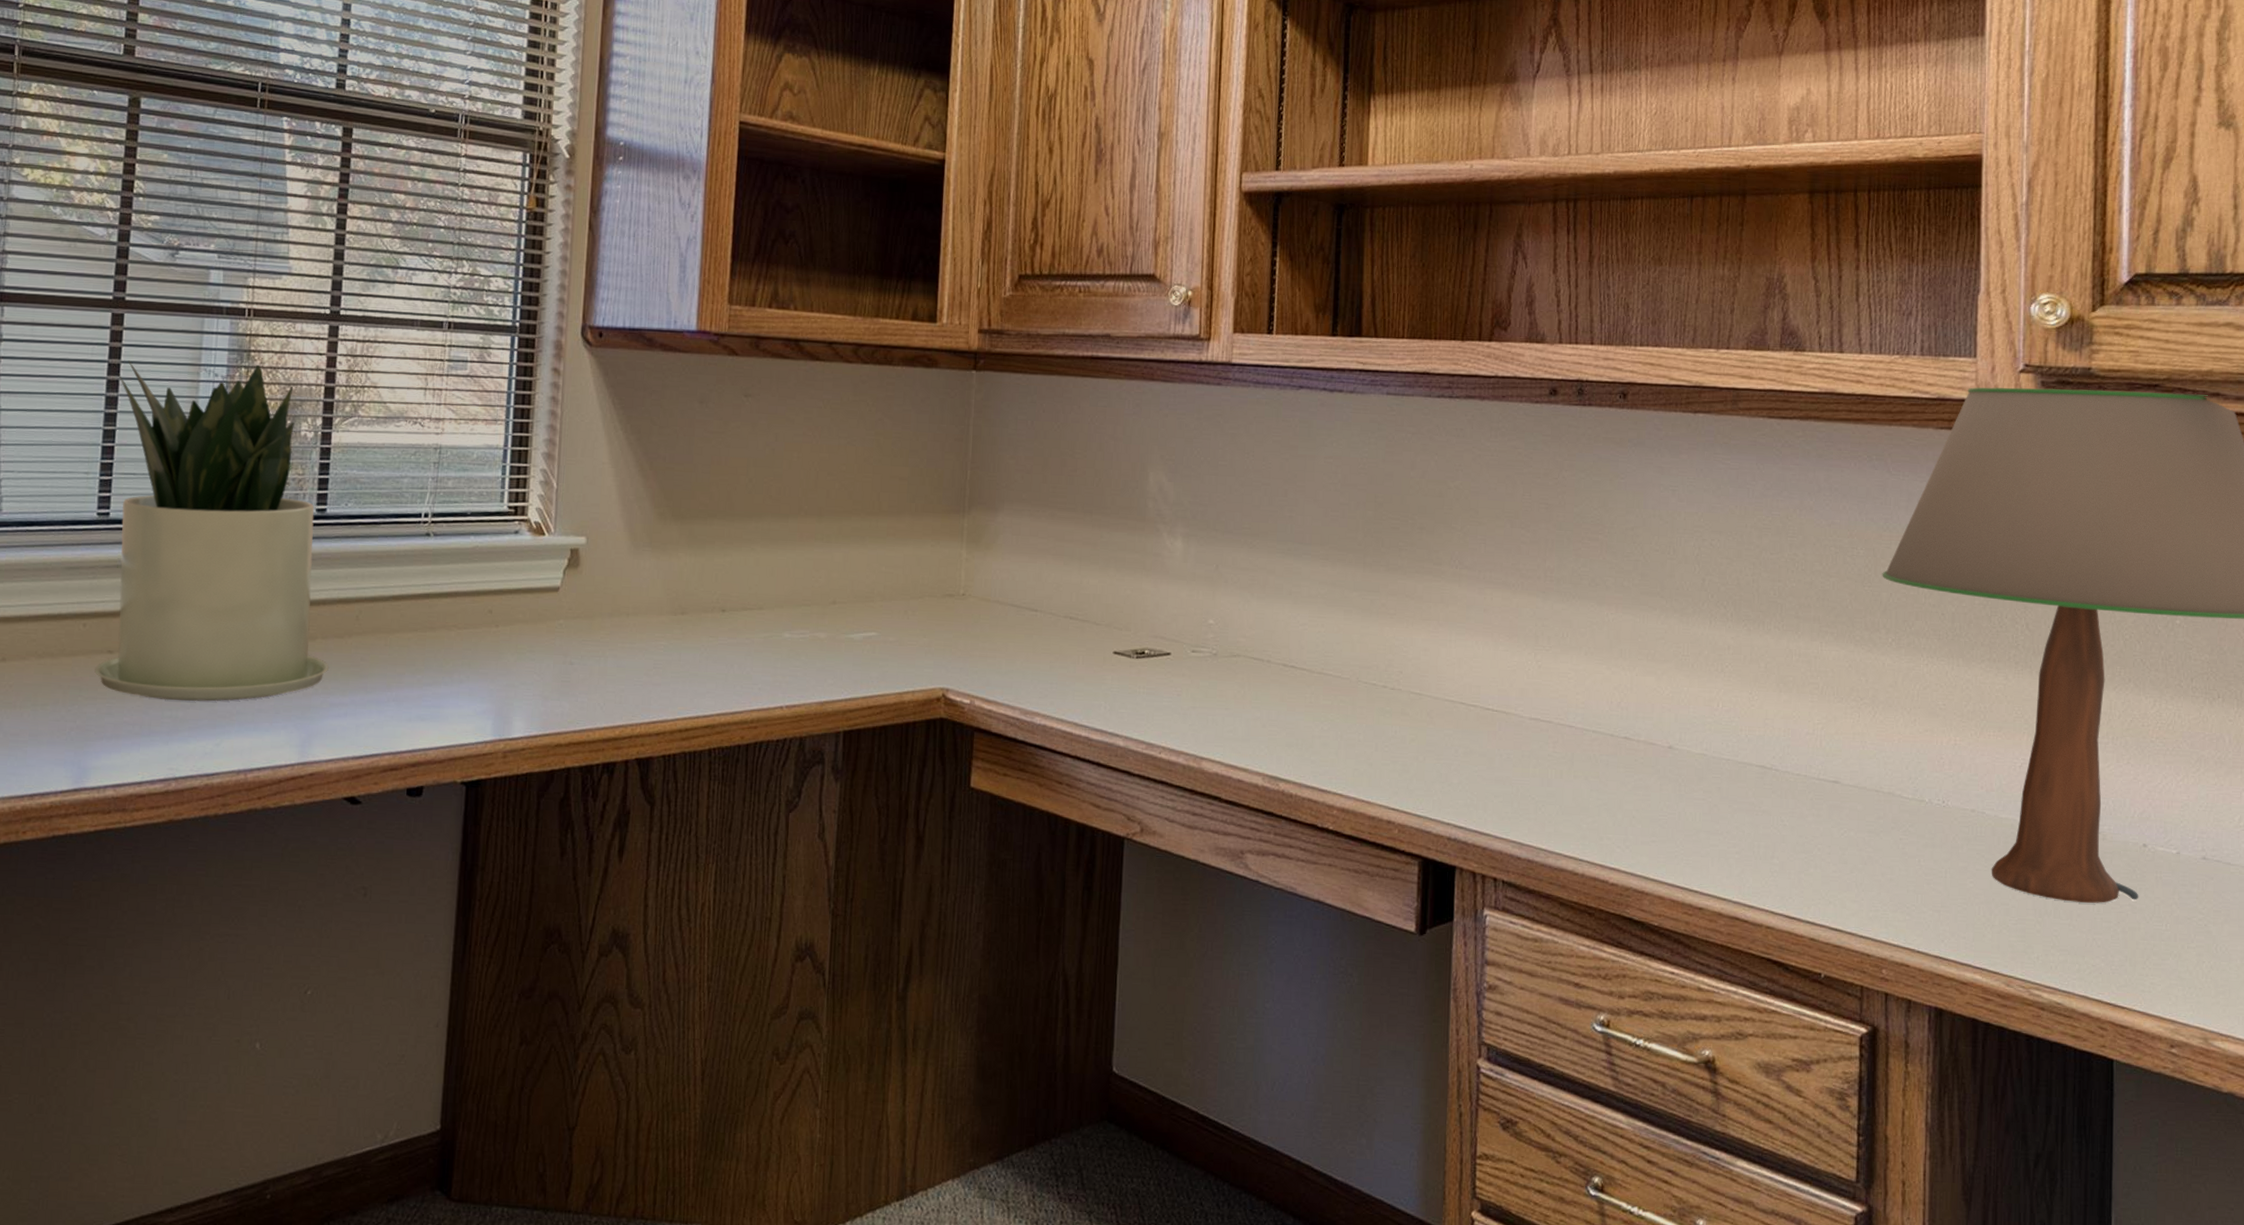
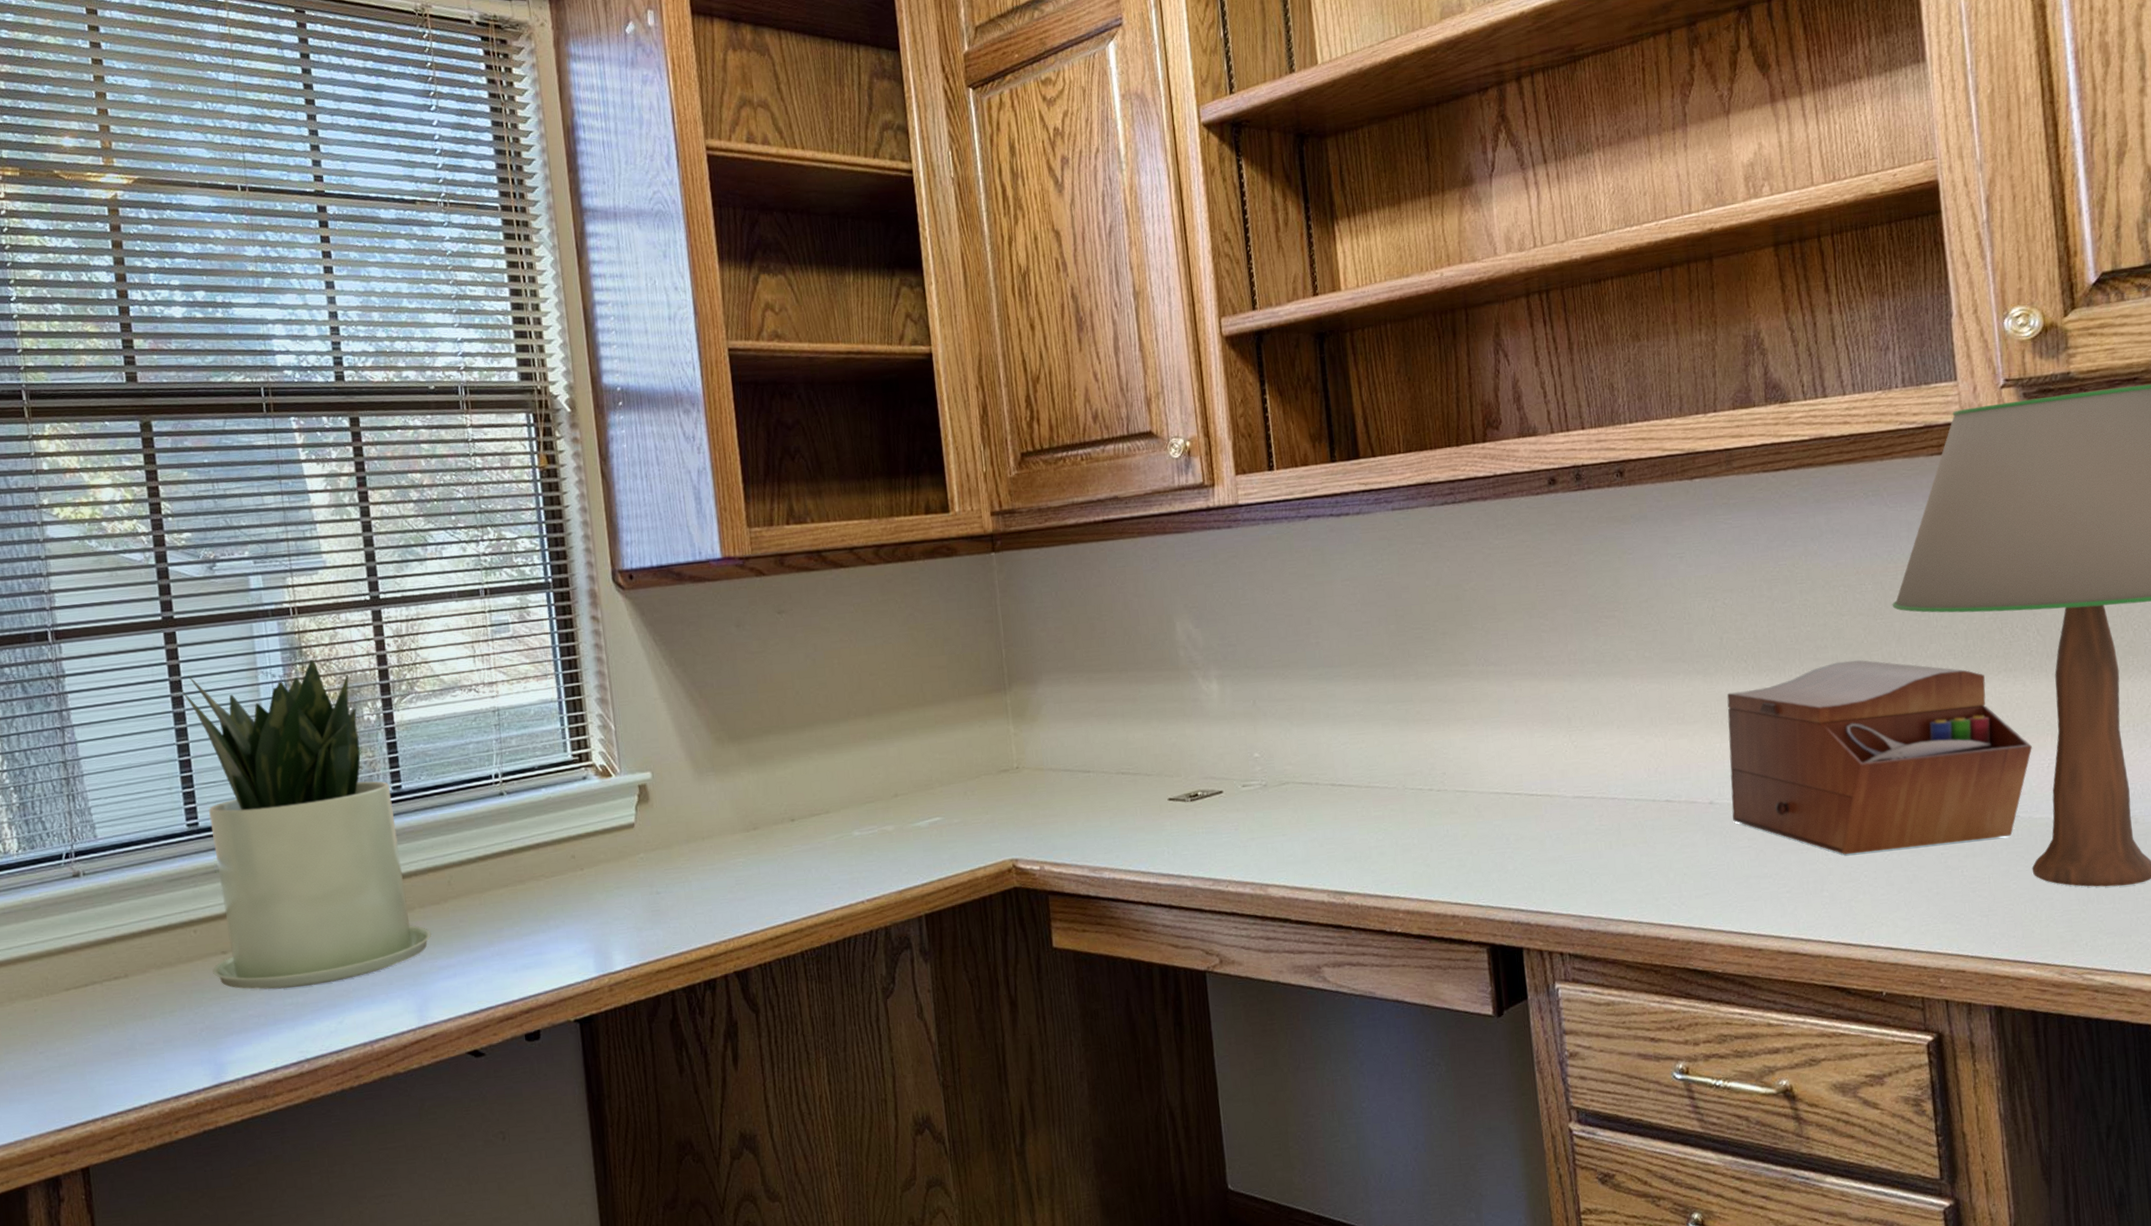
sewing box: none [1691,623,2007,832] -> present [1727,659,2032,854]

